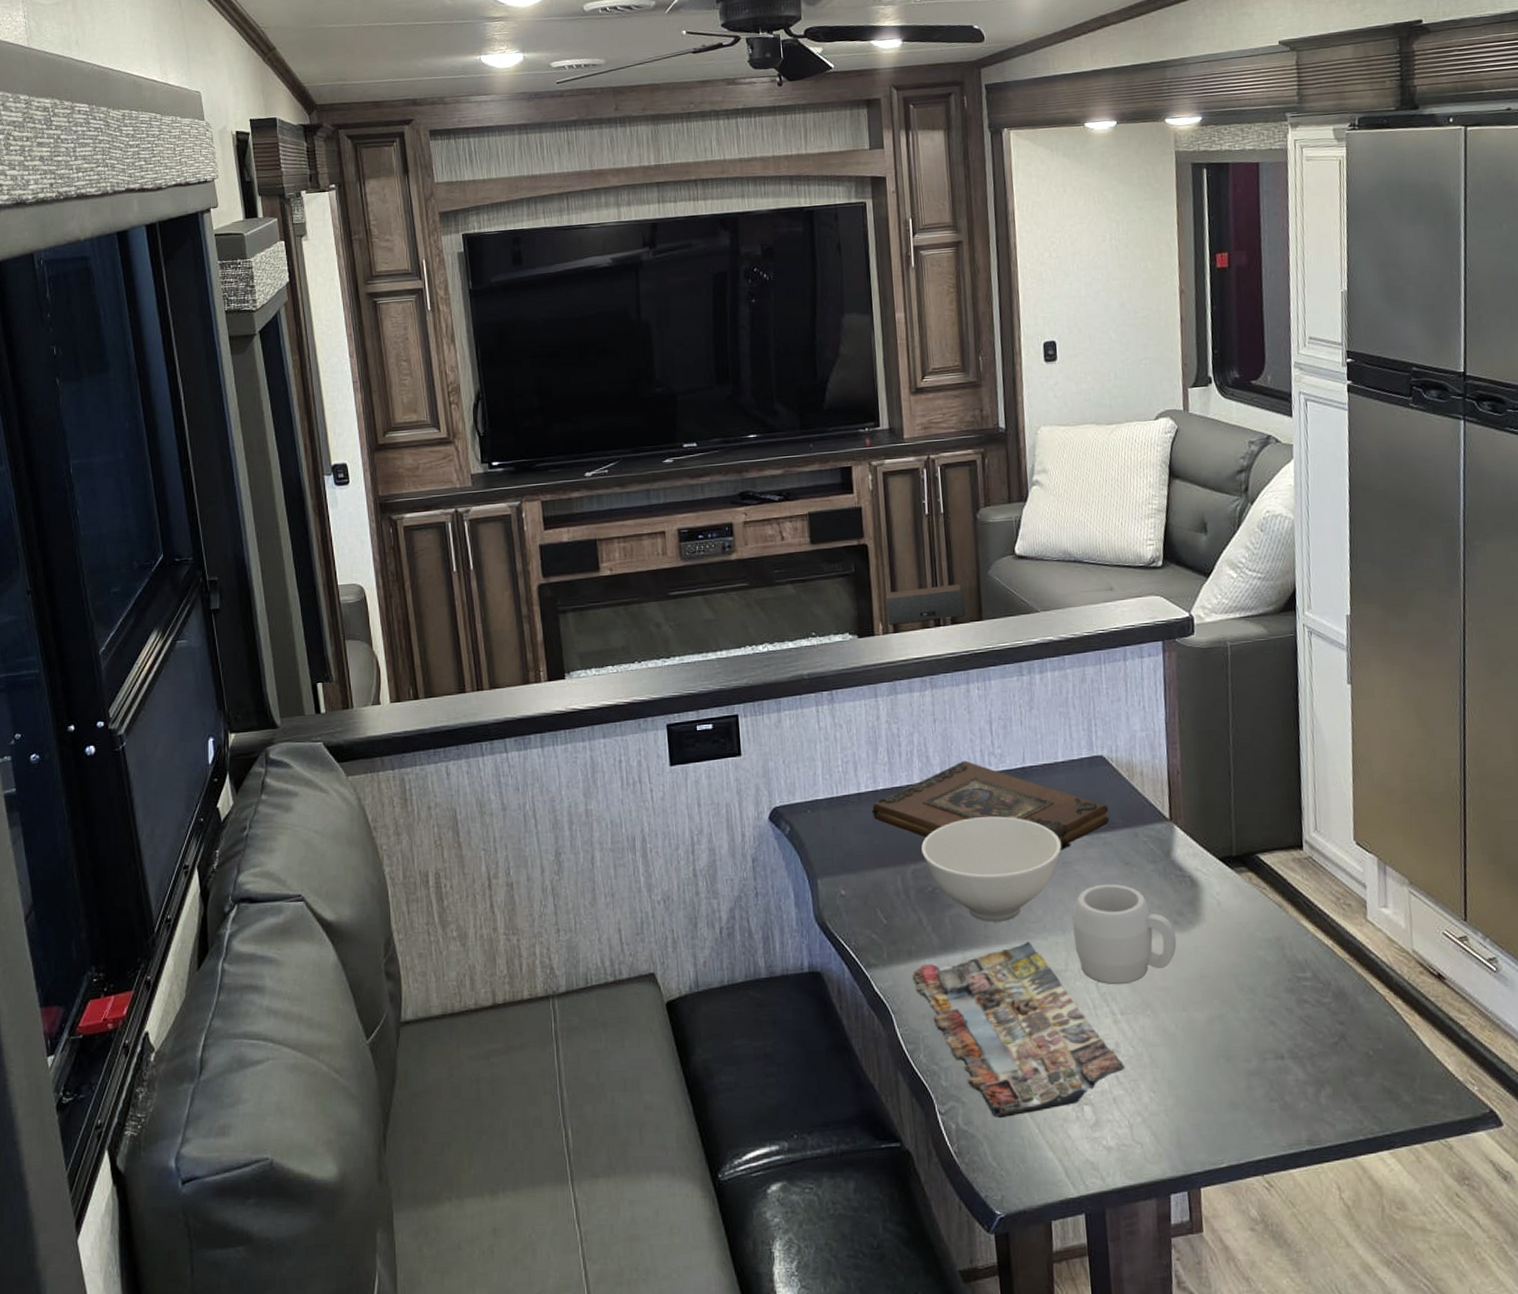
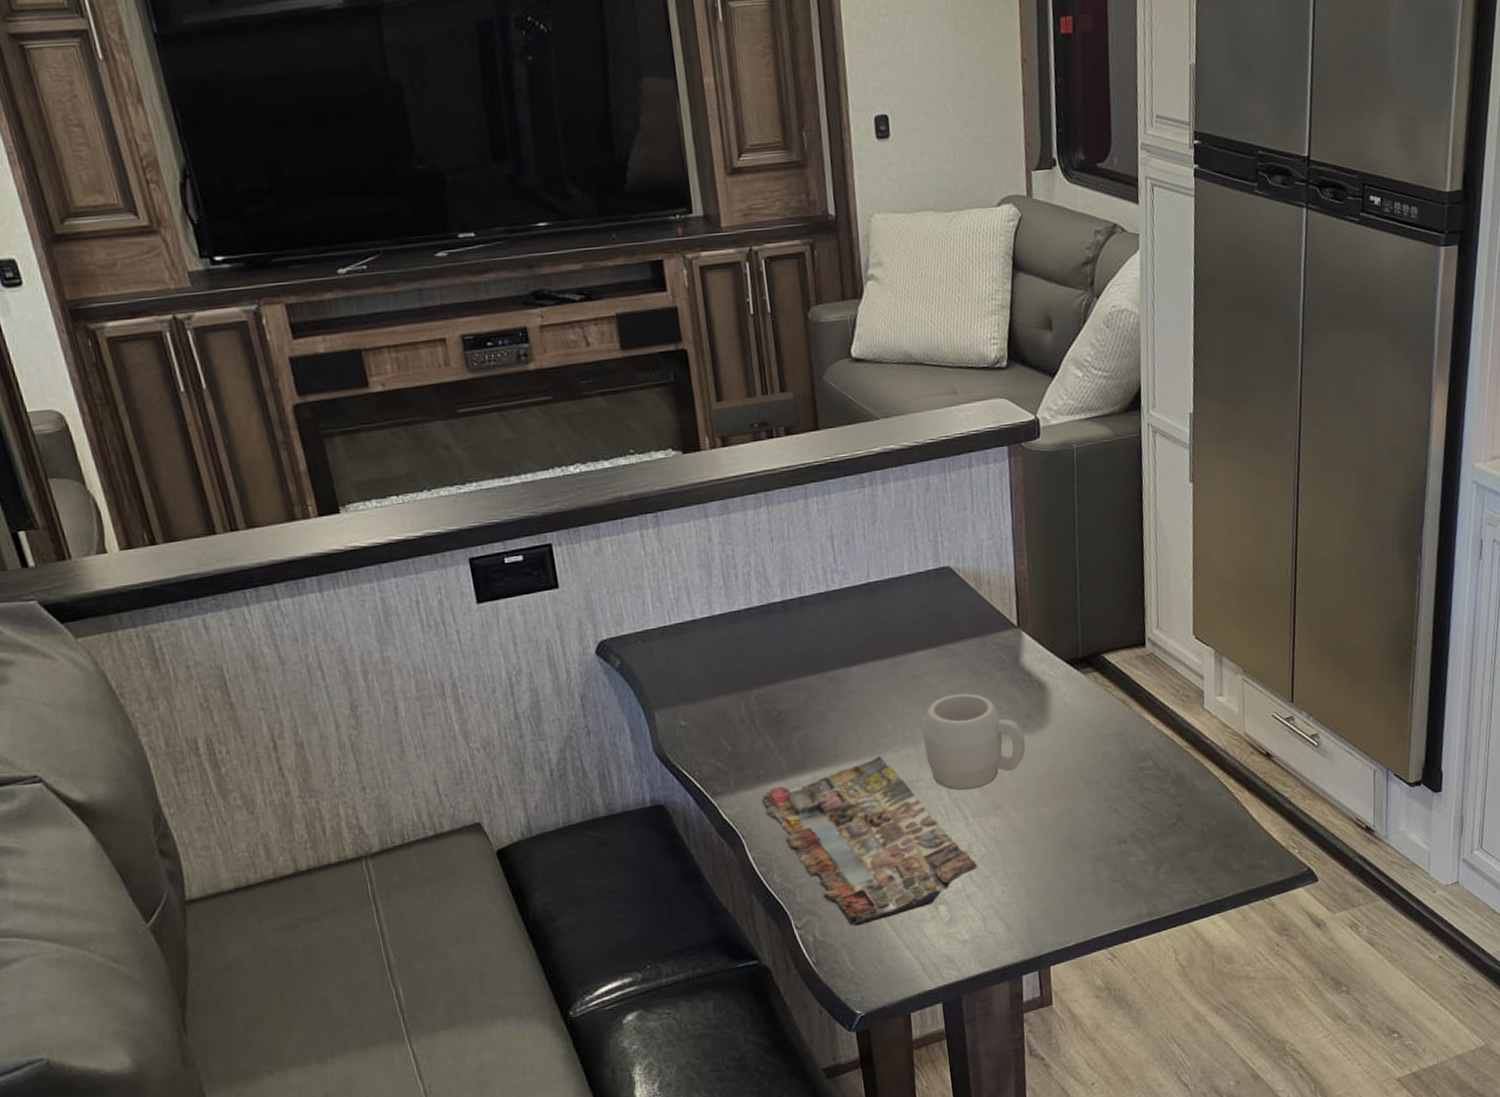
book: present [871,760,1110,850] -> none [708,579,958,664]
bowl: present [921,816,1062,922] -> none [764,634,911,741]

